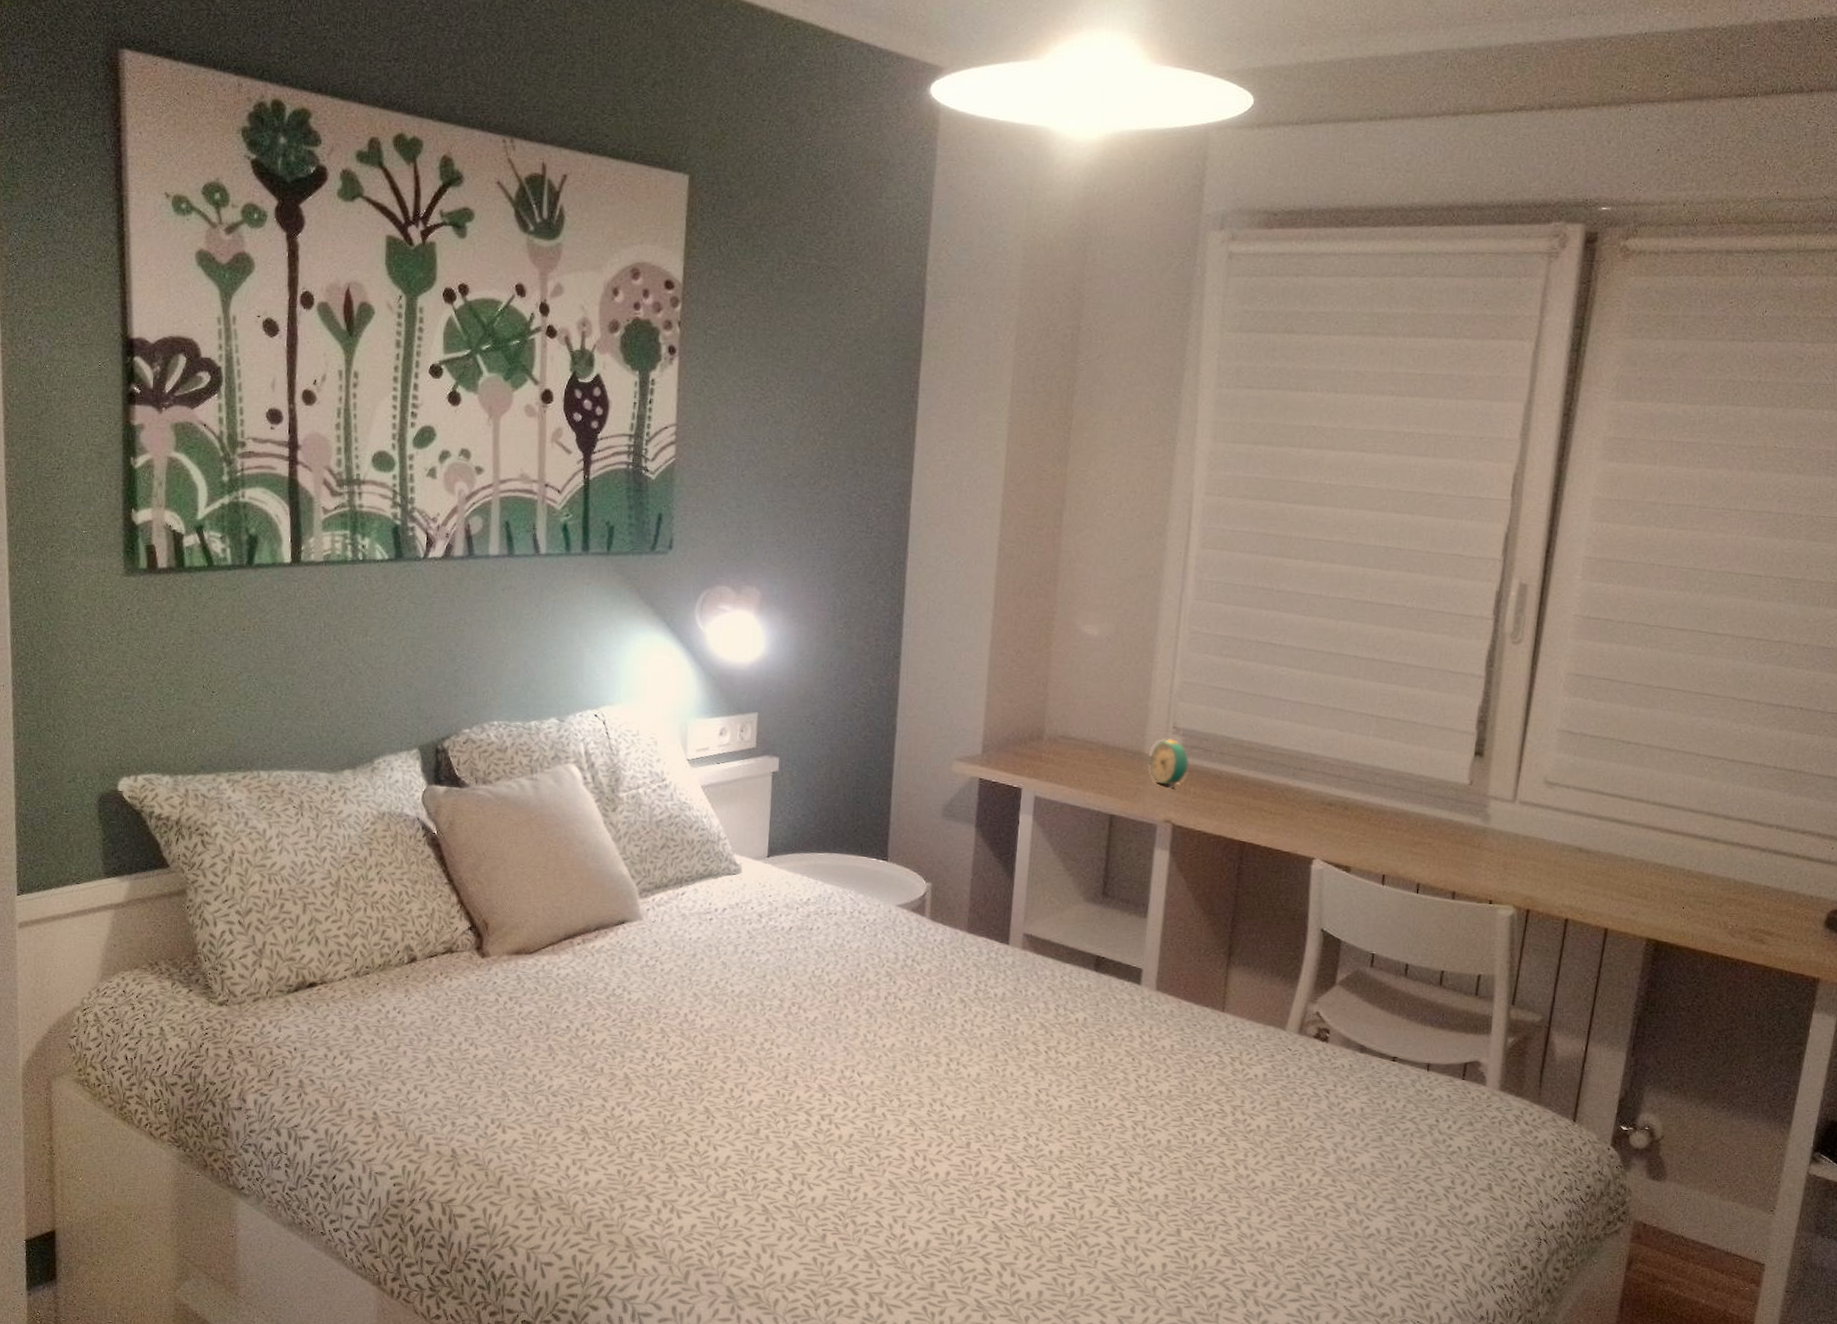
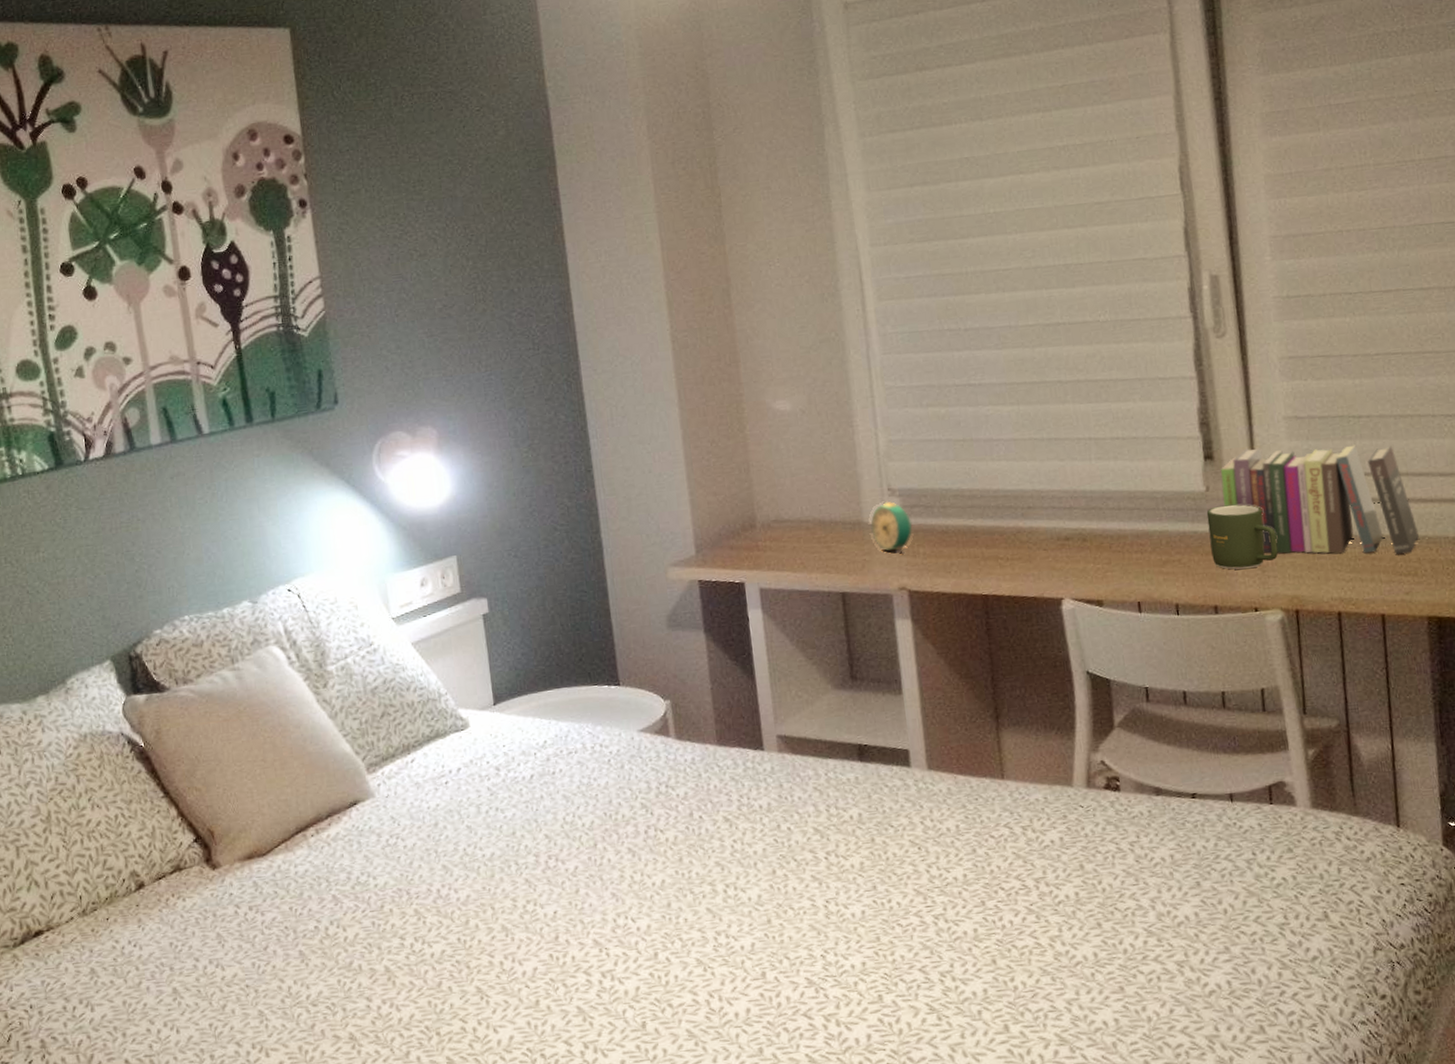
mug: none [1461,800,1525,864] -> present [1206,504,1278,570]
books: none [1482,752,1657,877] -> present [1220,445,1419,554]

